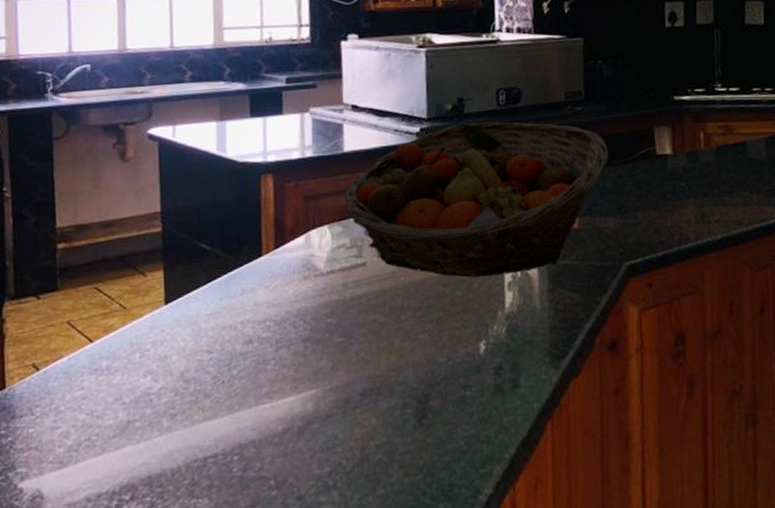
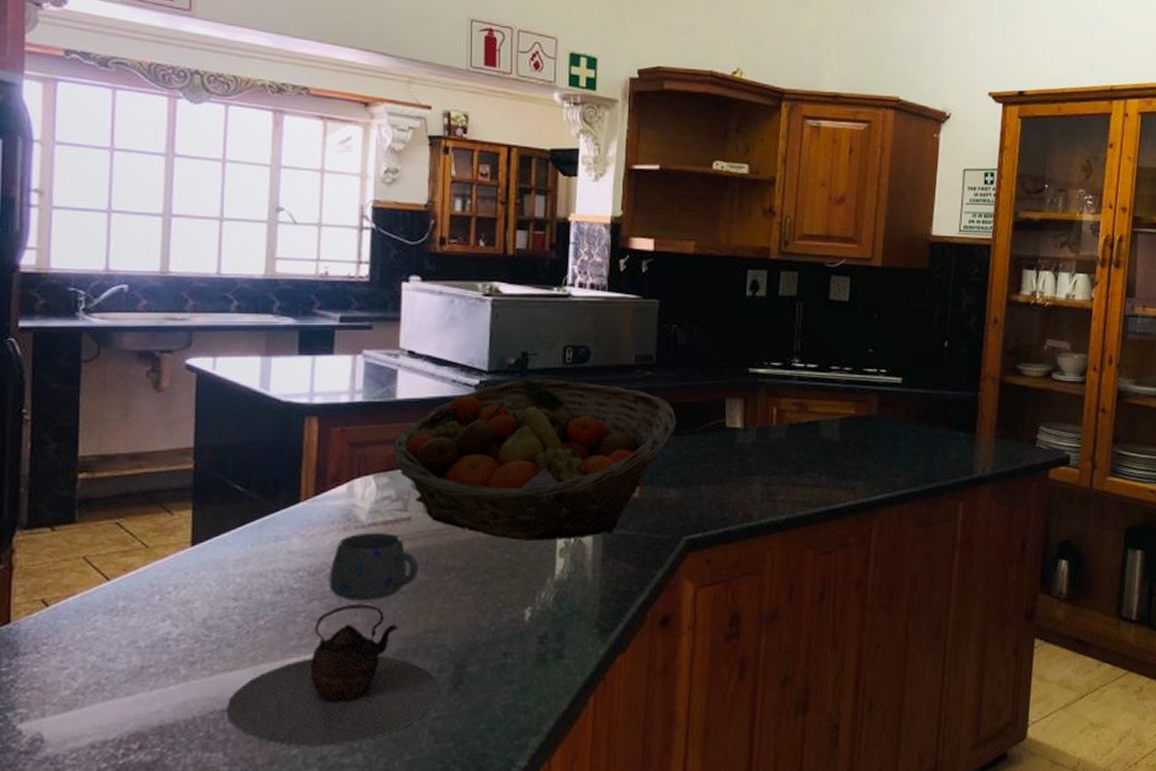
teapot: none [209,348,406,488] -> present [227,604,440,747]
mug: none [294,279,377,346] -> present [329,532,419,601]

